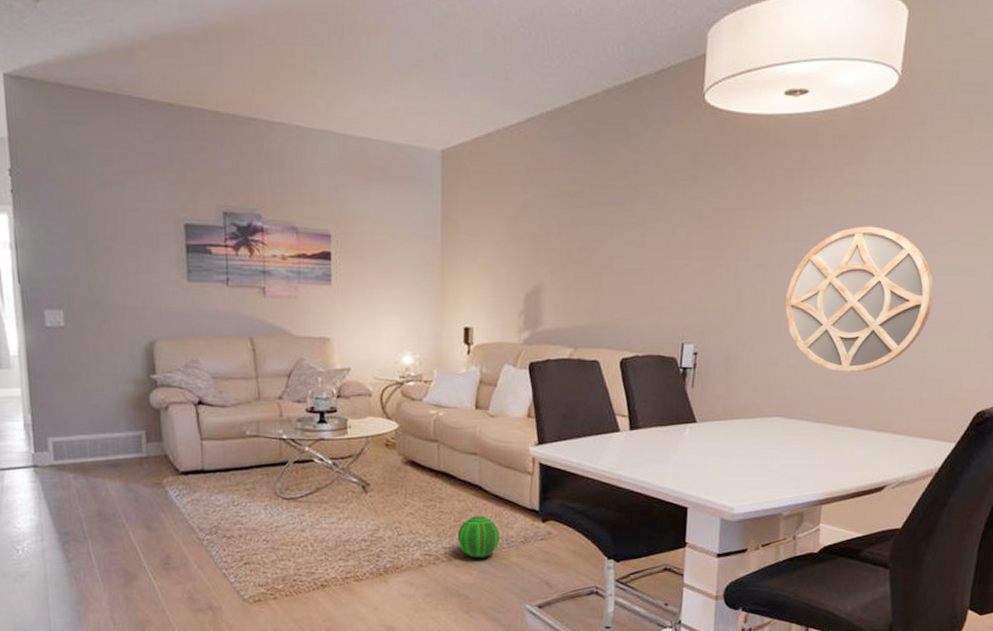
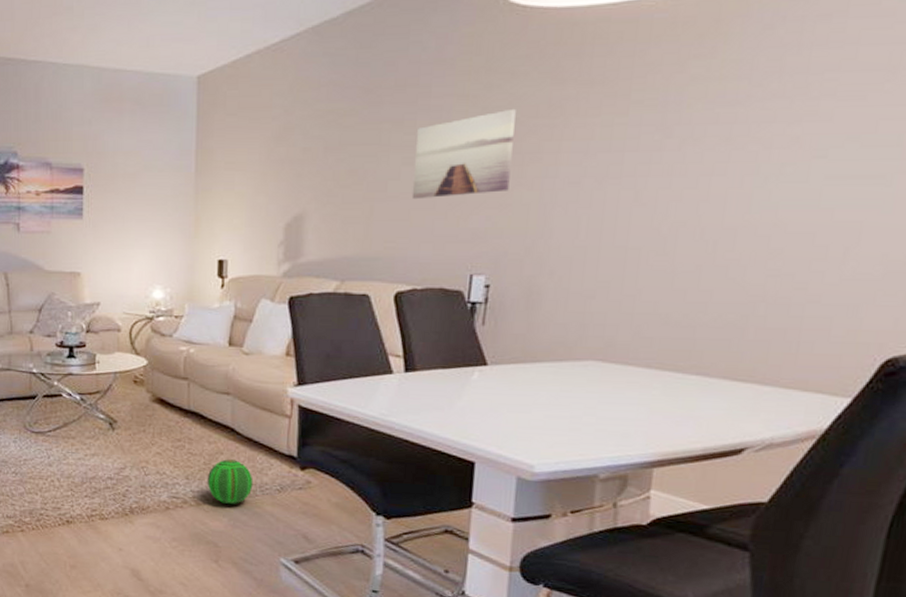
wall art: none [633,199,716,276] -> present [411,108,516,200]
home mirror: present [785,226,934,372] -> none [605,129,820,308]

